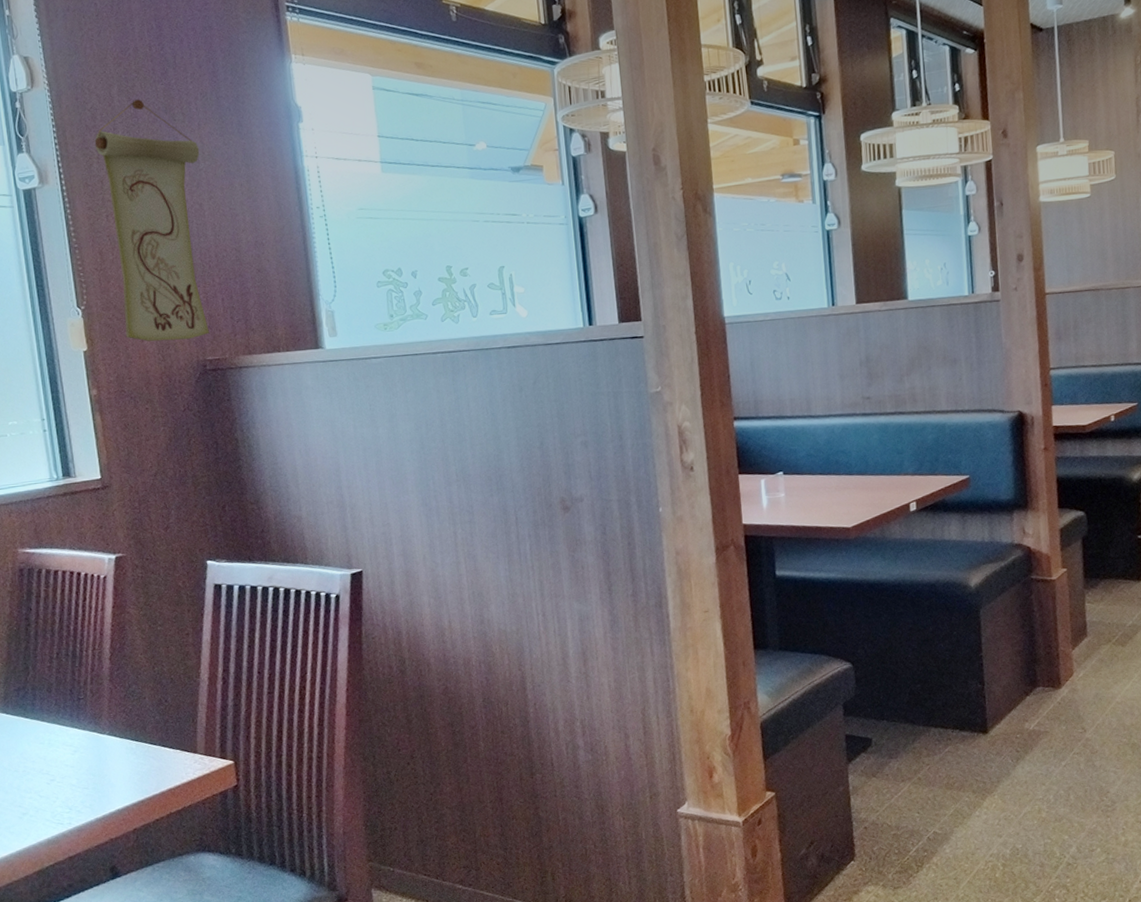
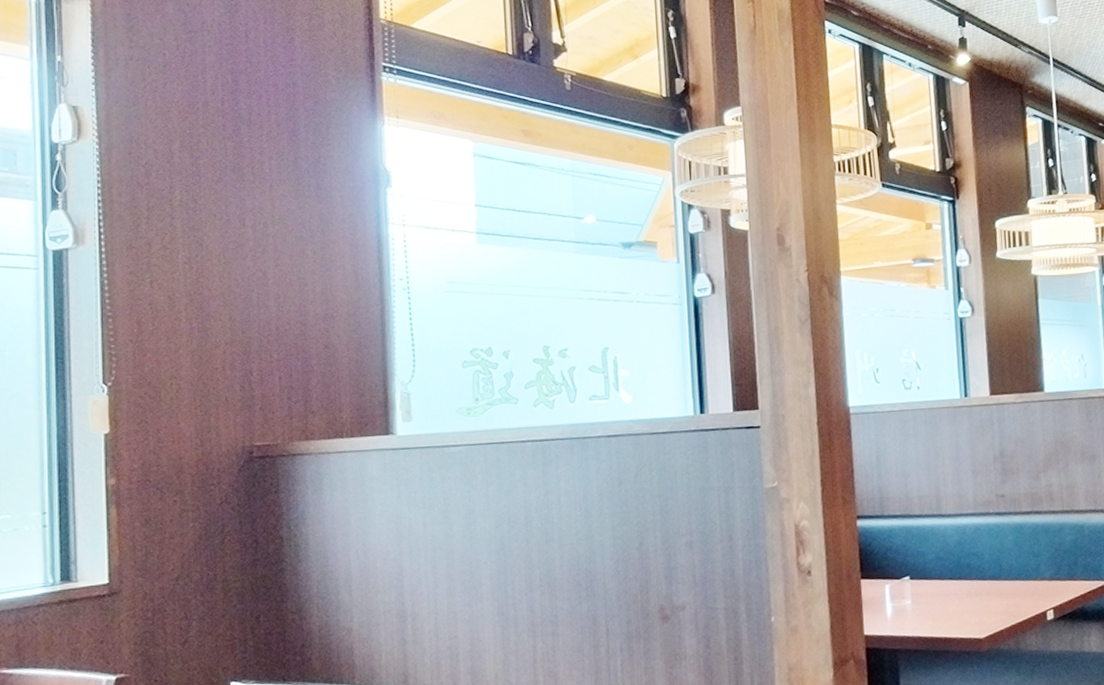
wall scroll: present [94,99,210,342] -> none [146,156,269,424]

